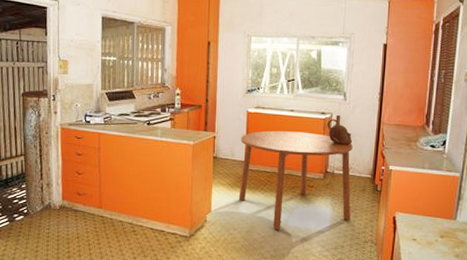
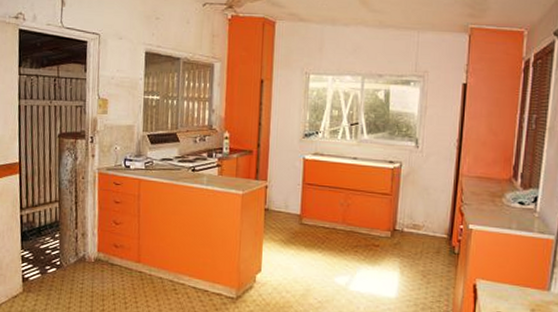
dining table: present [238,130,353,230] -> none [292,180,426,295]
vessel: present [327,115,353,146] -> none [396,164,426,200]

